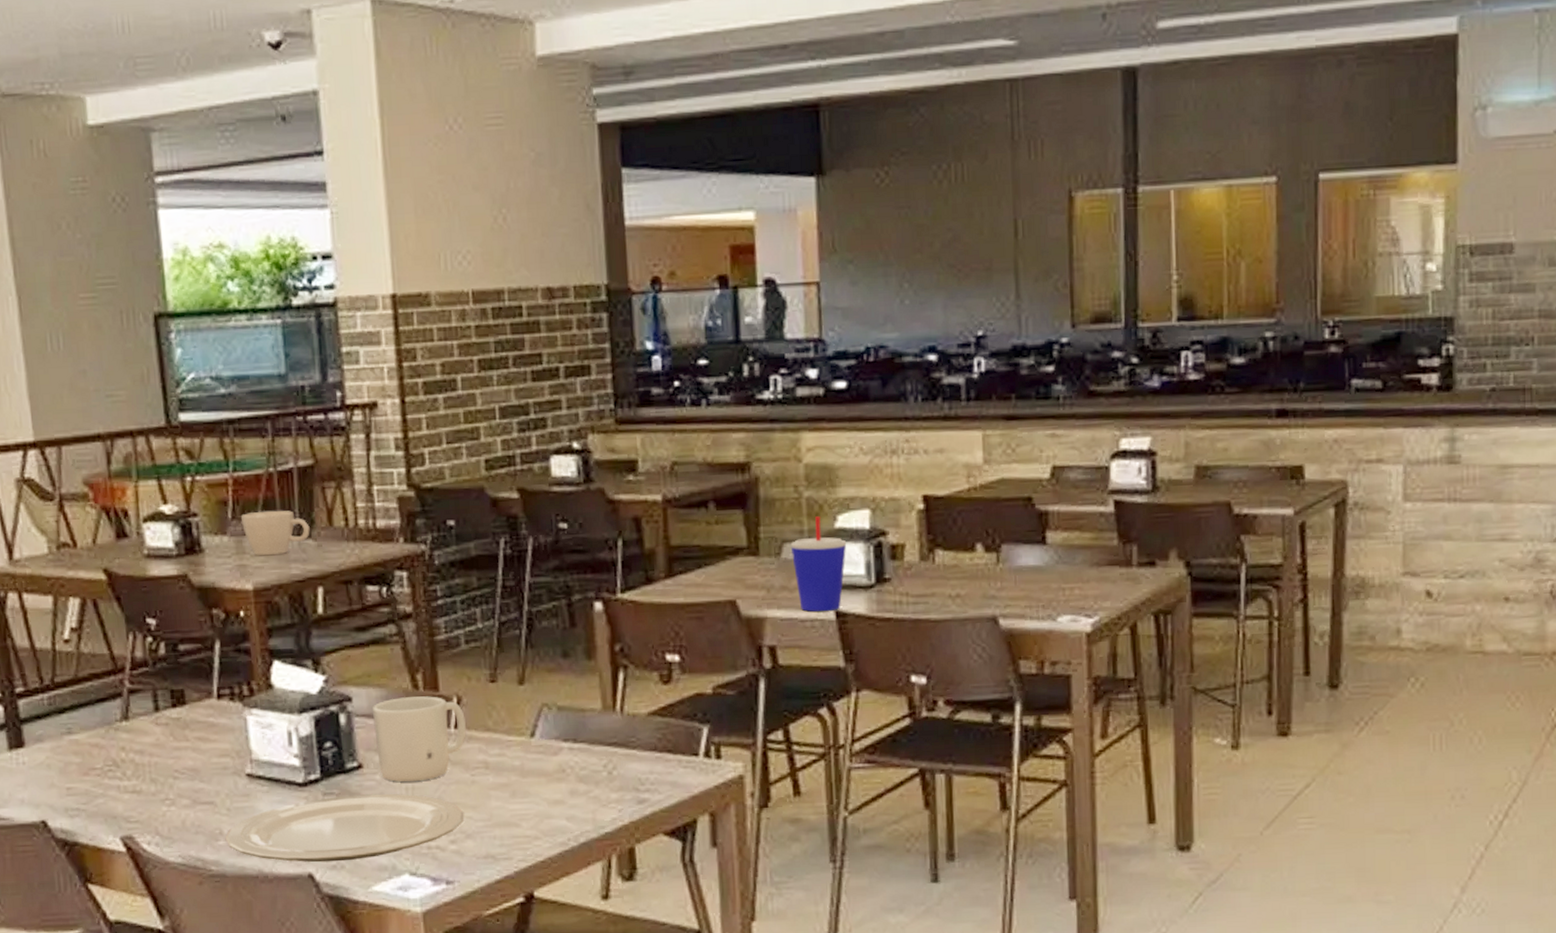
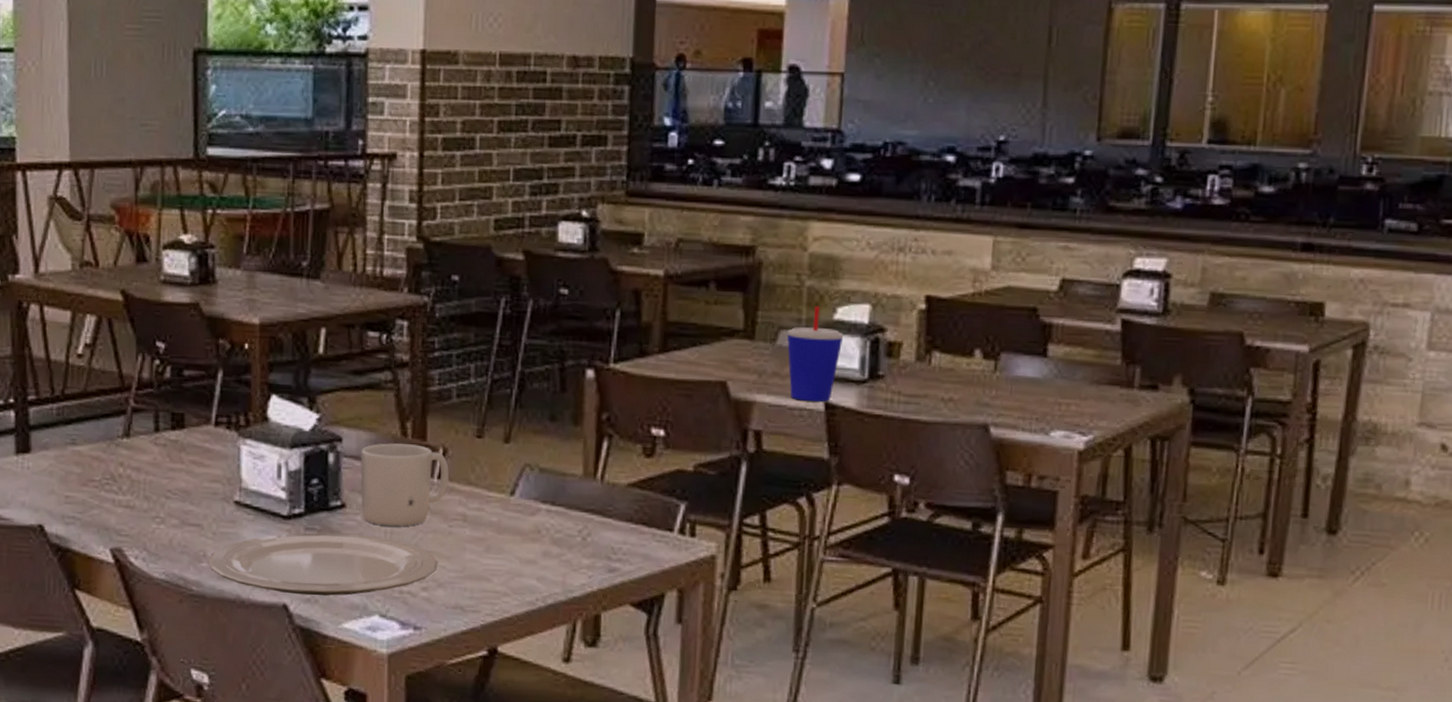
cup: present [241,510,310,556] -> none [255,249,319,293]

